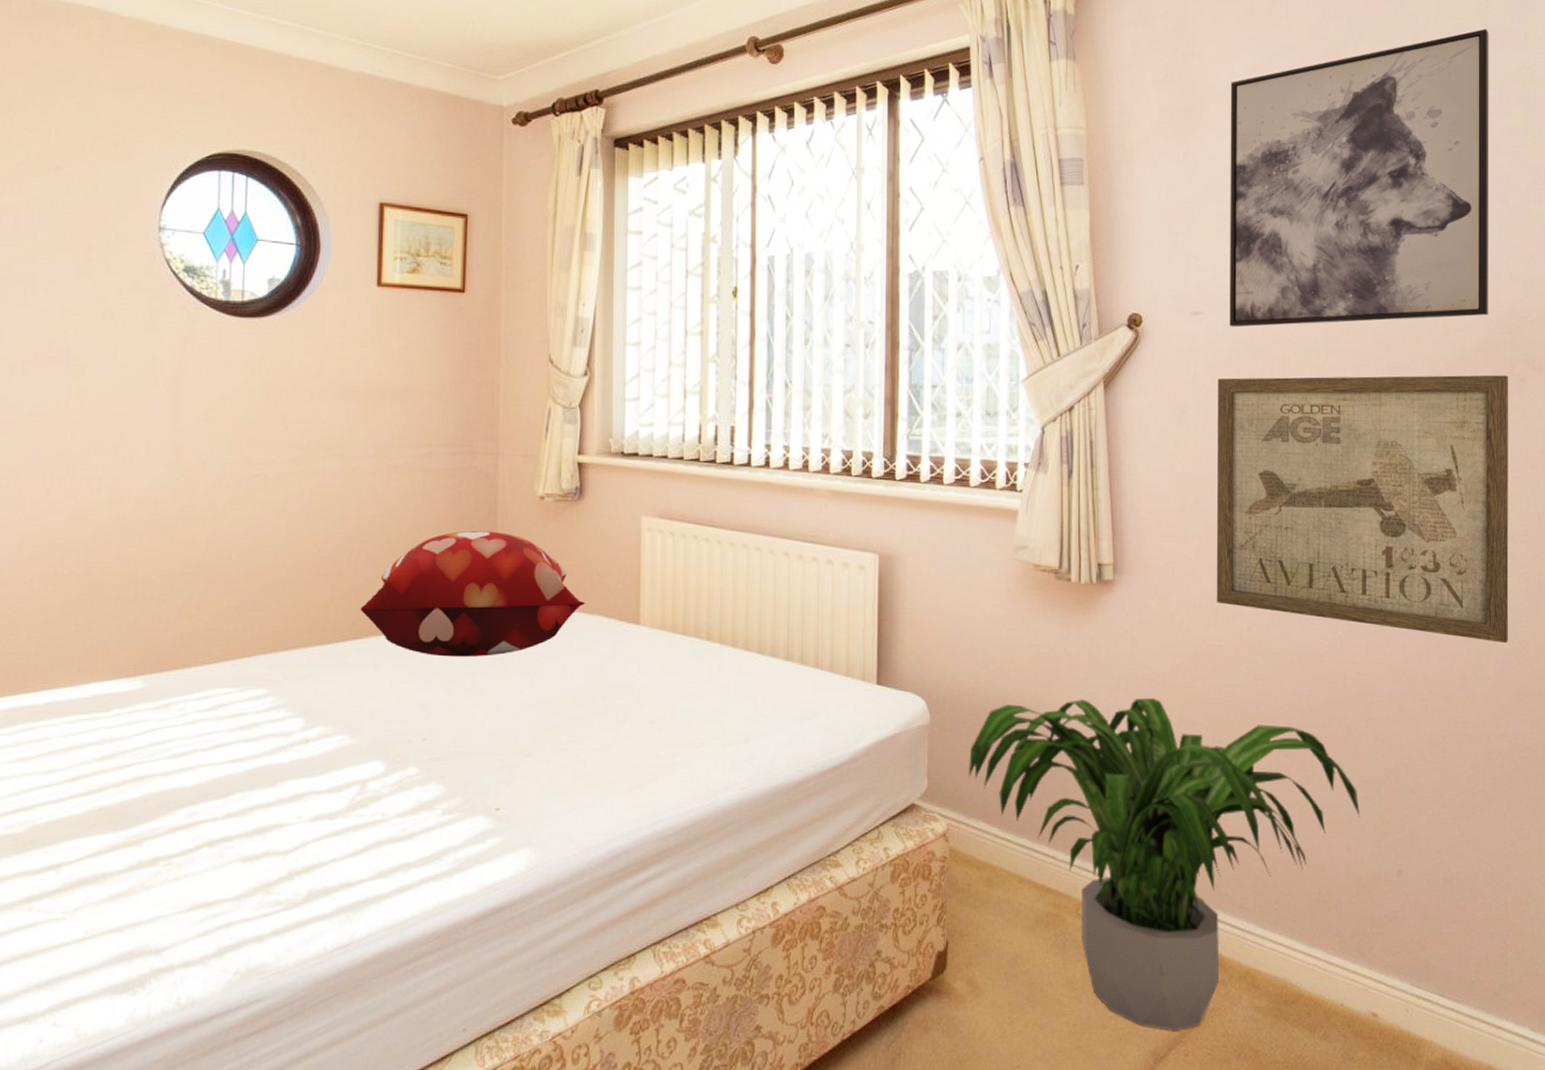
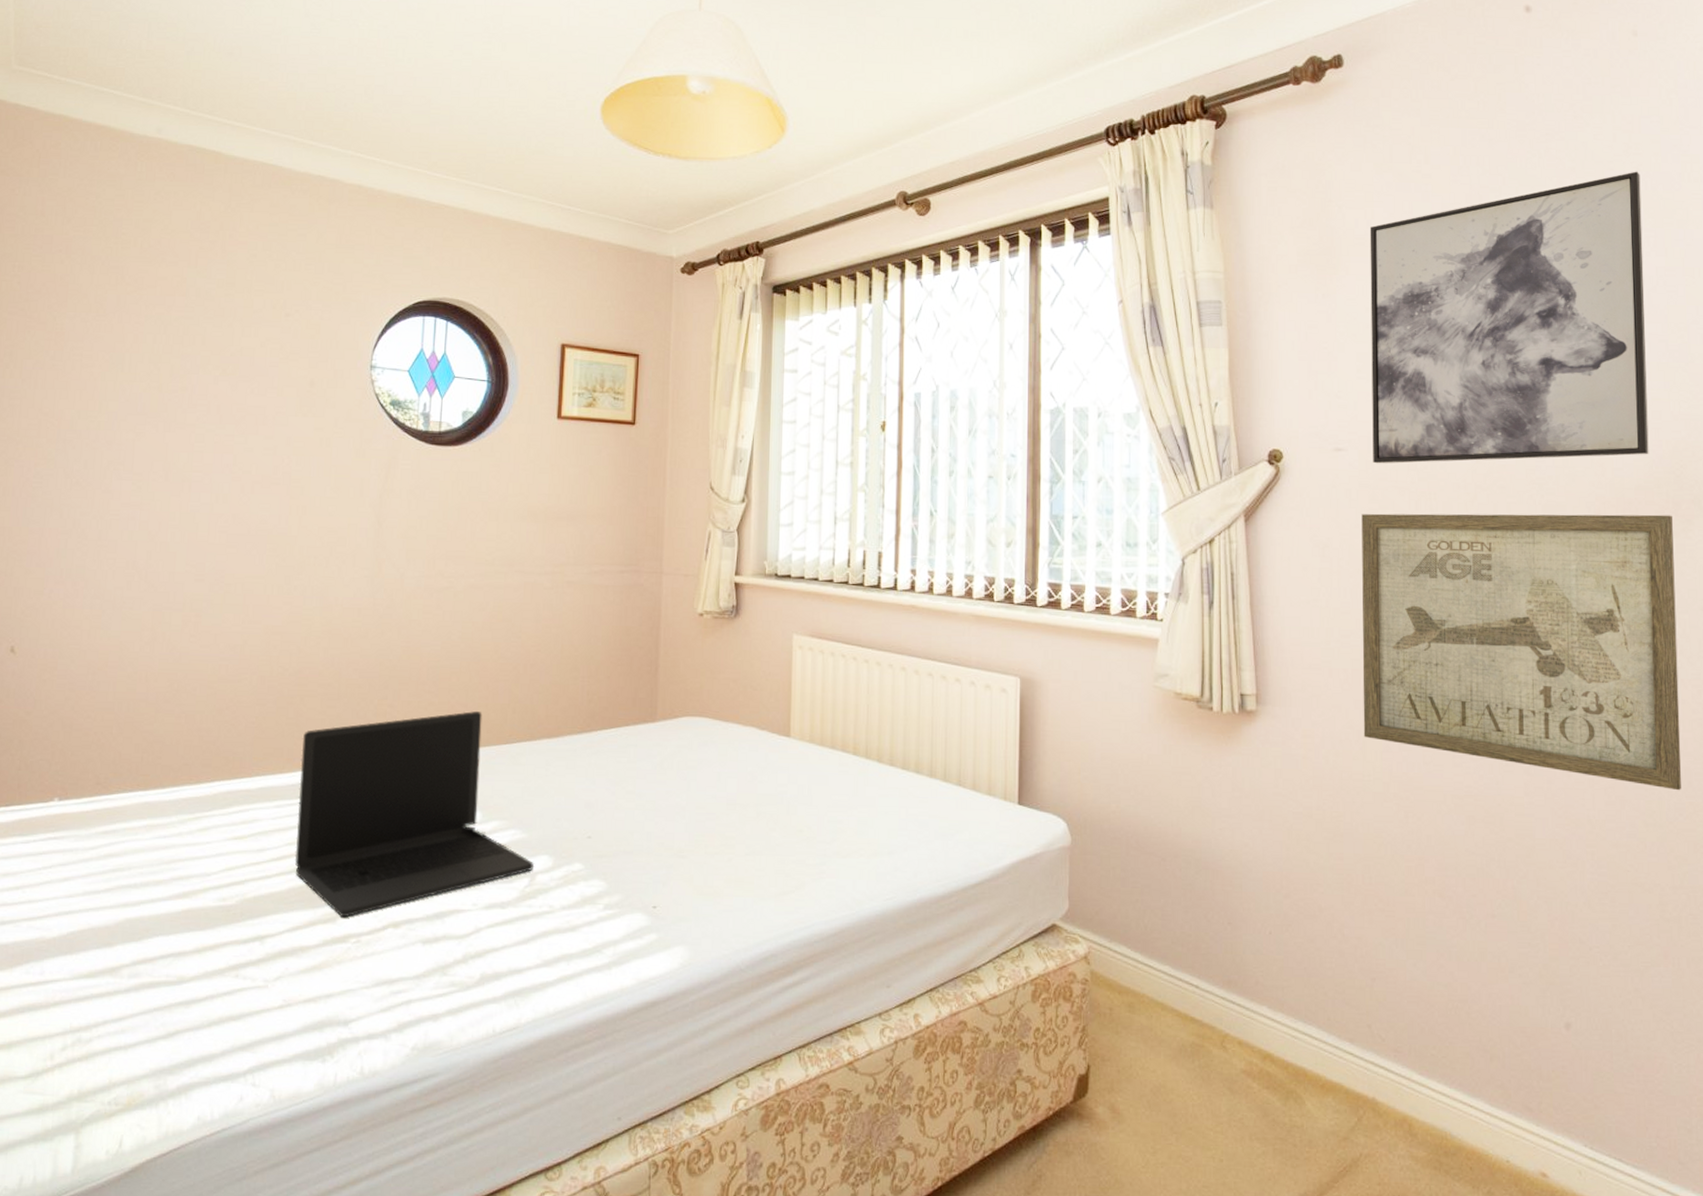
laptop: none [91,610,365,839] -> present [294,711,535,918]
decorative pillow: present [360,531,586,657] -> none [534,644,740,762]
potted plant: present [968,698,1360,1031] -> none [1109,828,1522,1176]

